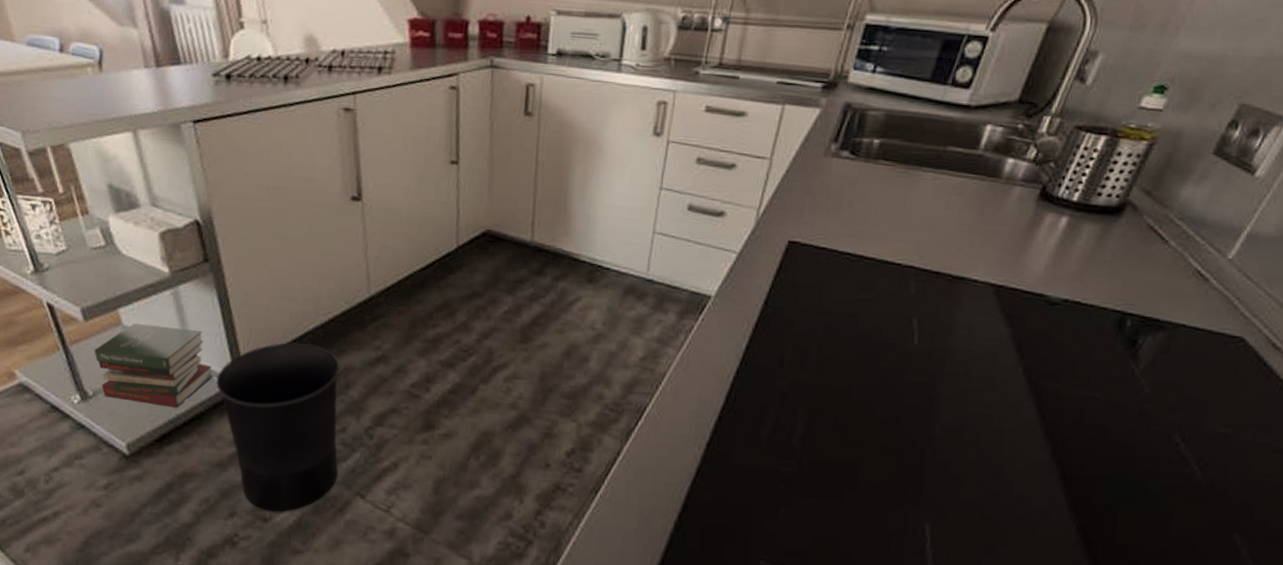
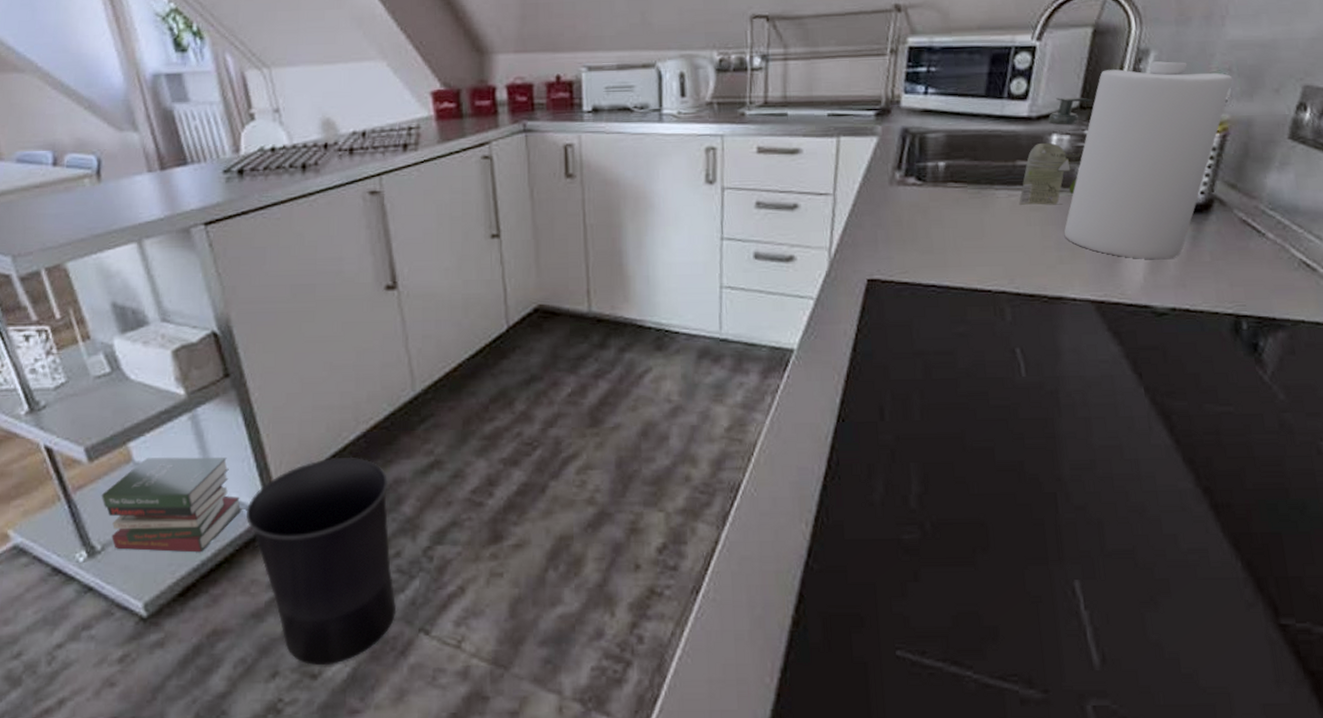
soap dispenser: none [942,90,1032,193] -> present [1019,97,1092,206]
paper towel holder: none [978,64,1173,255] -> present [1064,61,1233,260]

